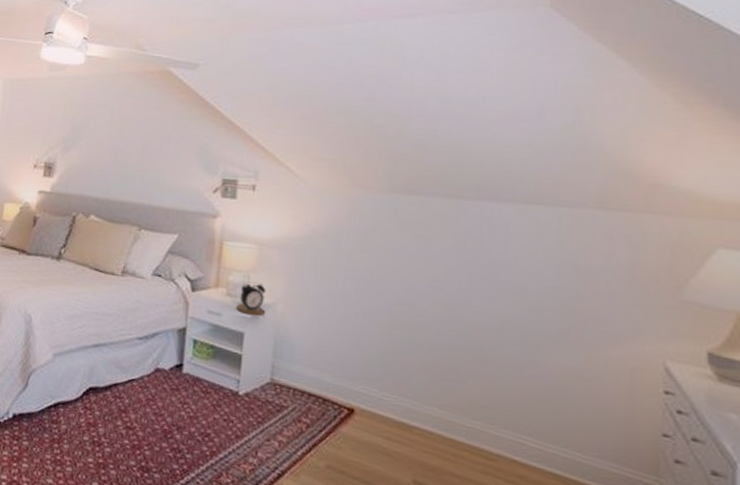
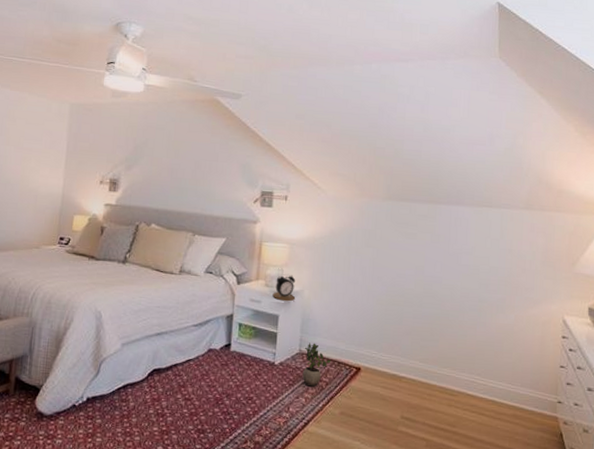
potted plant: none [274,370,314,429] -> present [302,342,331,387]

